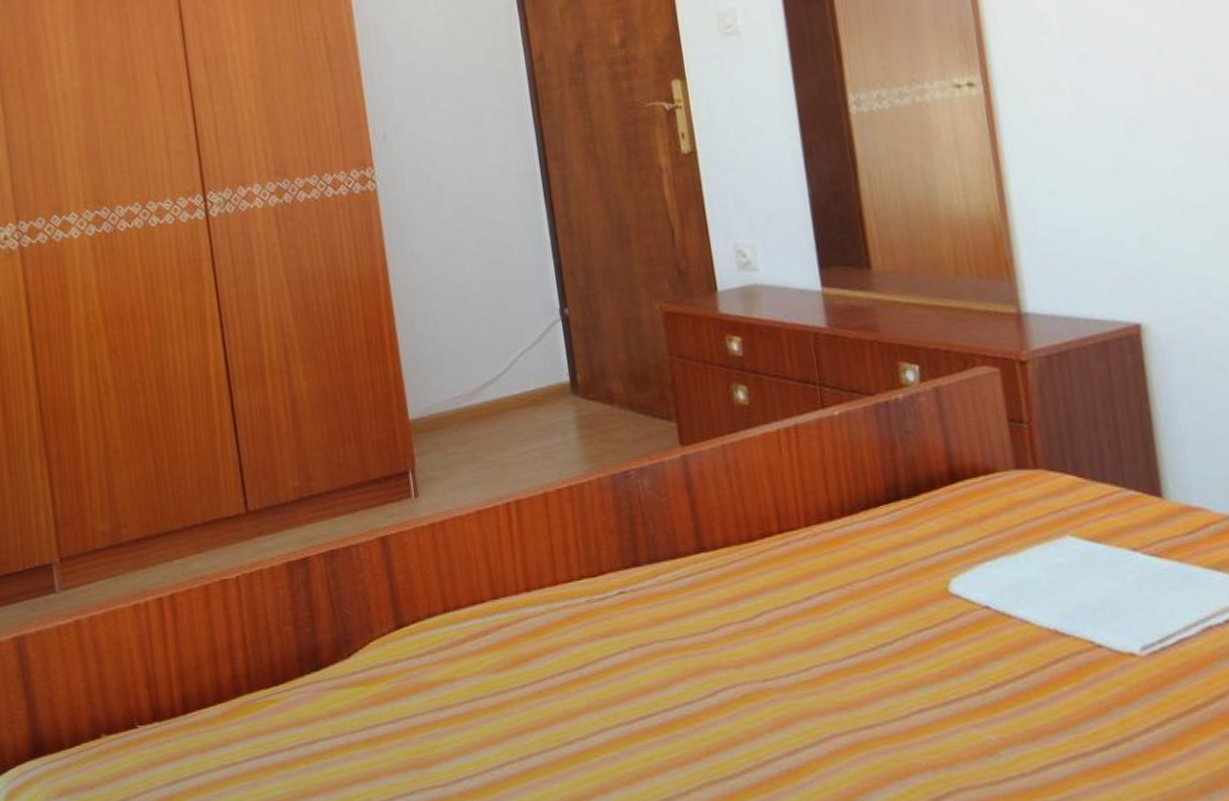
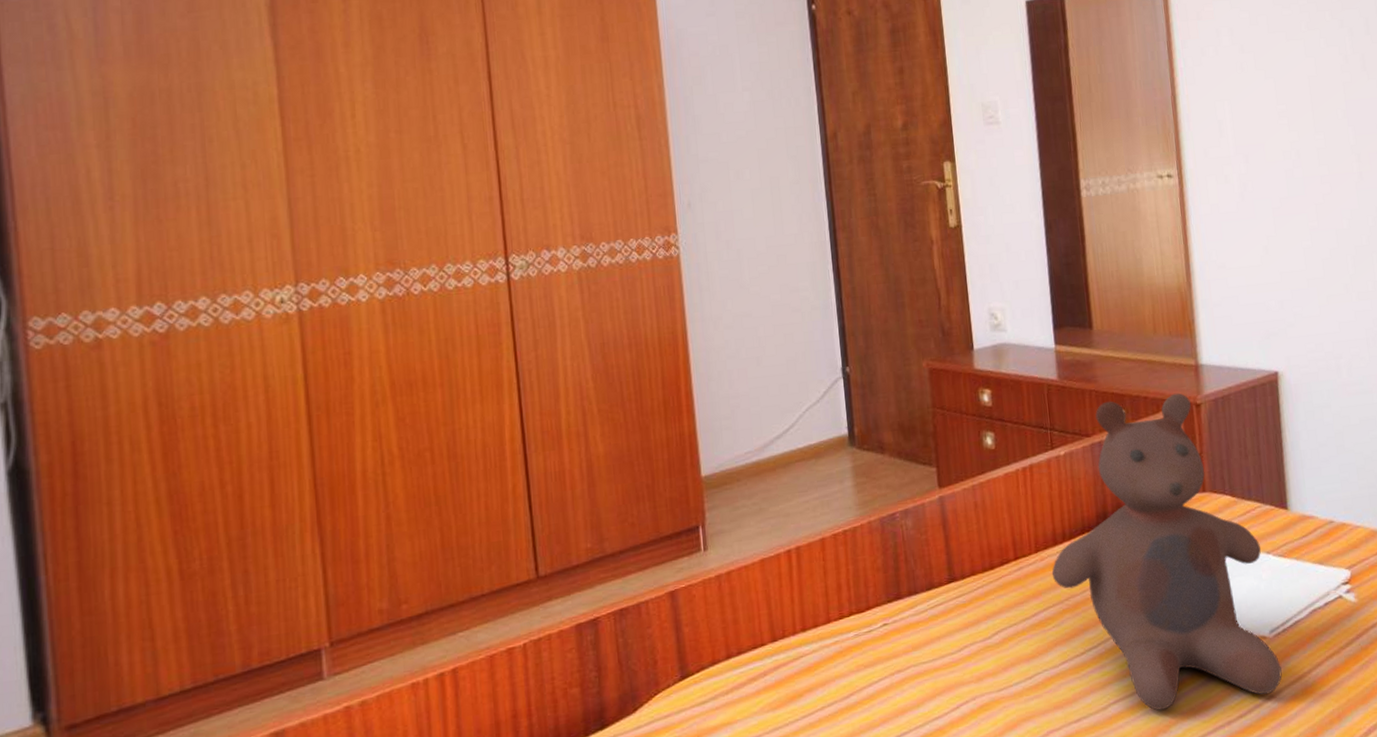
bear: none [828,347,1163,728] -> present [1051,393,1282,711]

